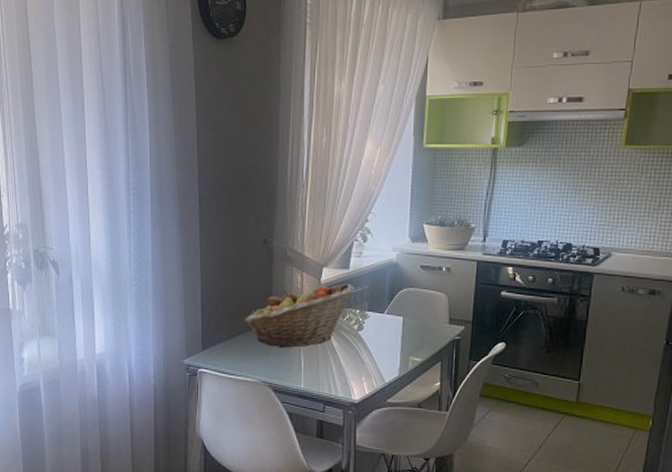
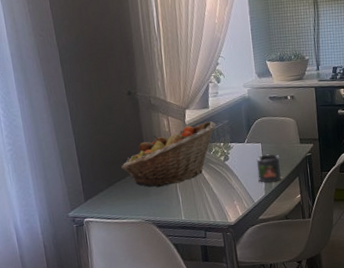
mug: none [393,330,422,364] -> present [256,154,282,183]

